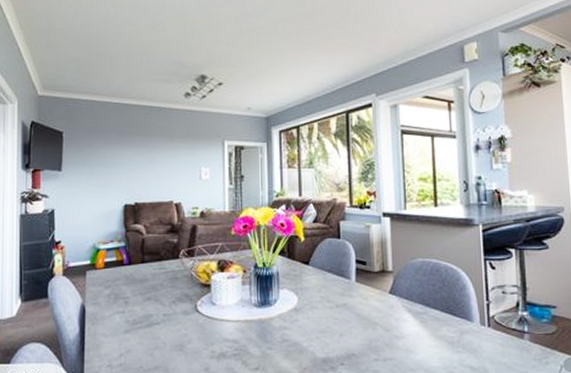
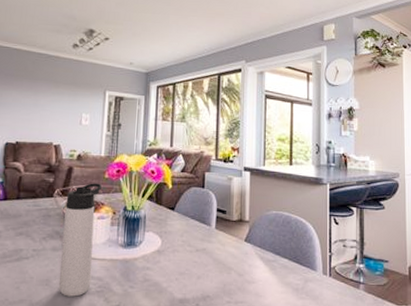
thermos bottle: none [192,241,229,361] -> present [58,183,102,297]

